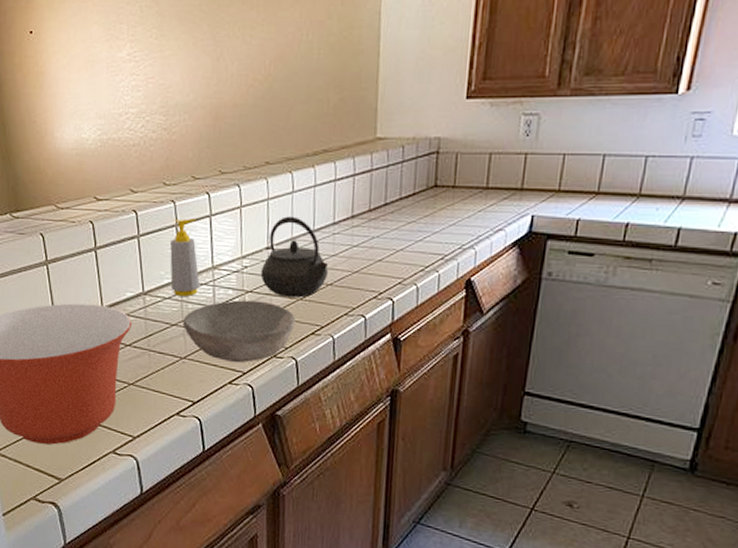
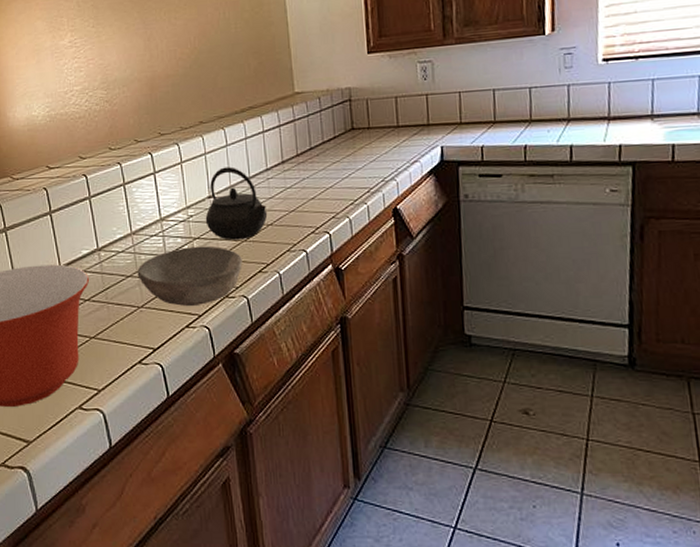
soap bottle: present [170,218,200,296] -> none [120,177,151,248]

